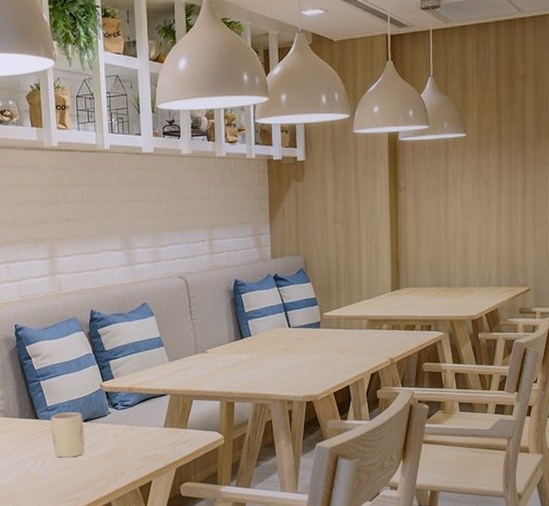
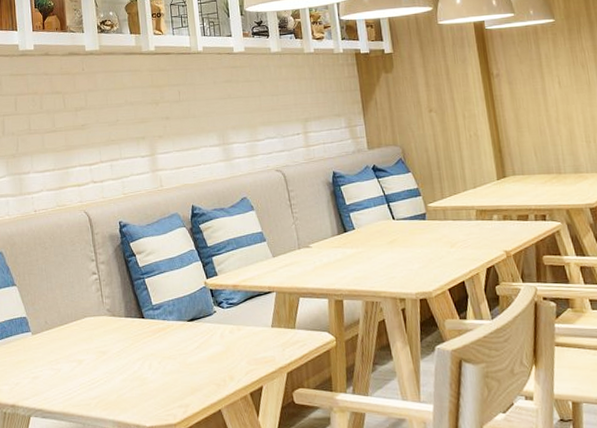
mug: present [51,411,85,458] -> none [156,310,192,360]

